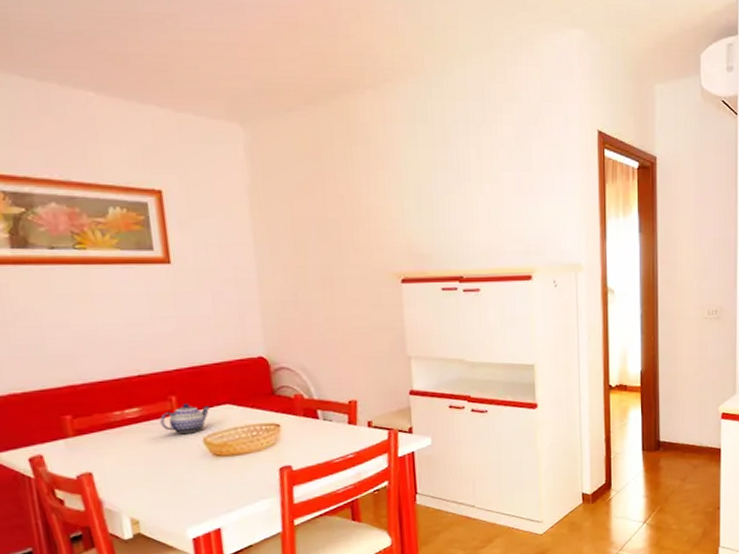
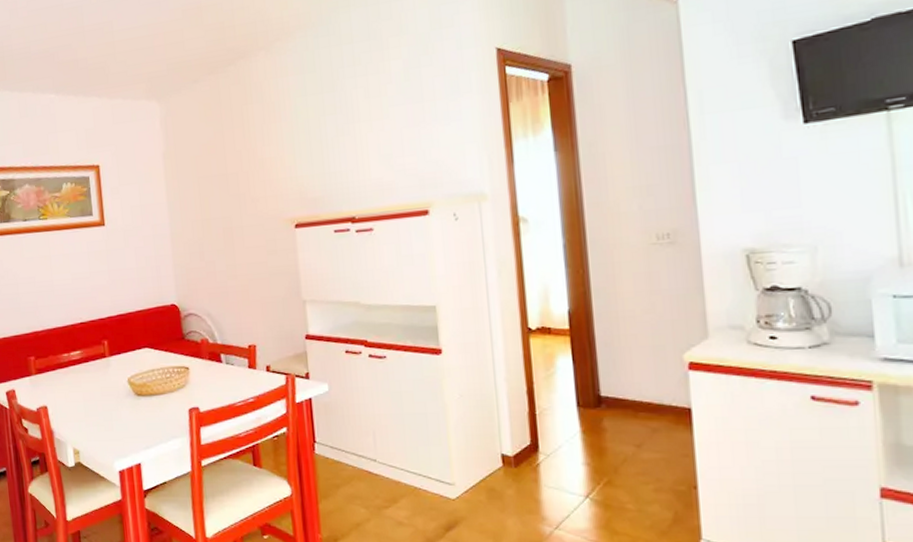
teapot: present [160,403,210,435] -> none [95,347,133,375]

